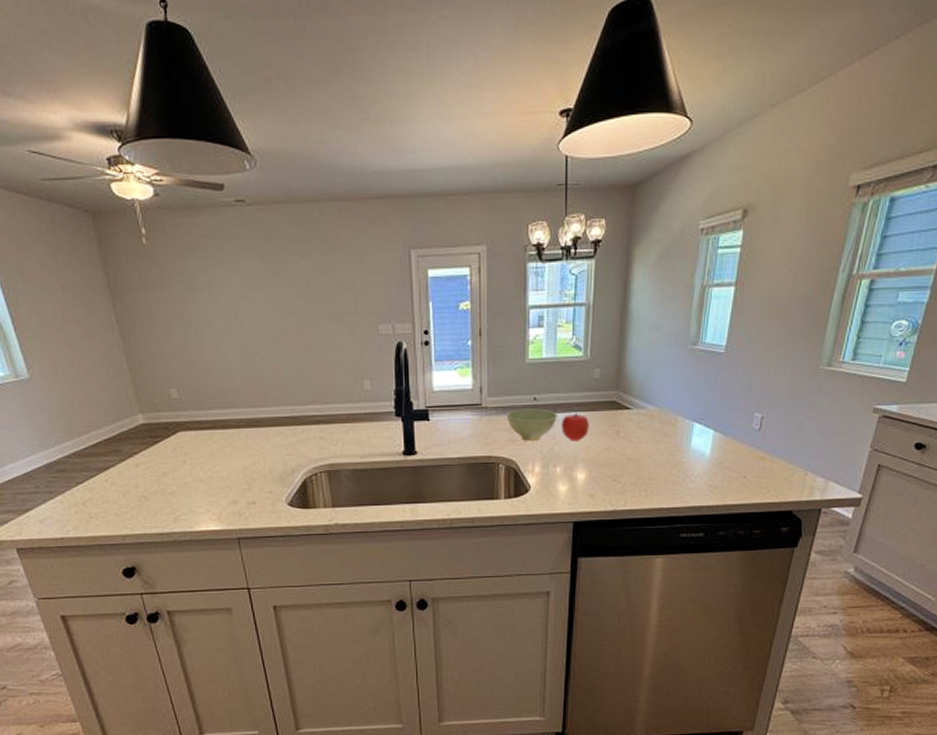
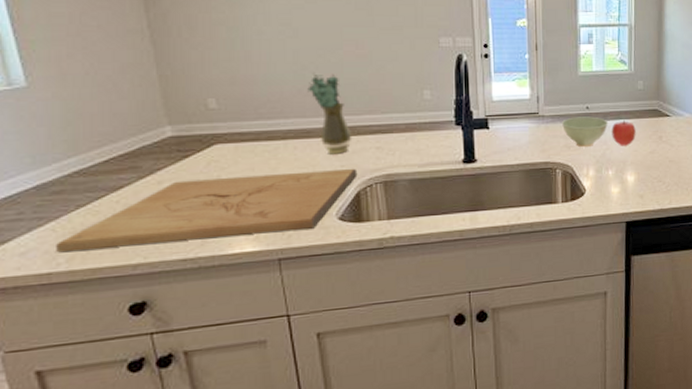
cutting board: none [63,457,304,522] -> present [54,168,358,253]
vase: none [255,362,298,443] -> present [308,72,352,154]

